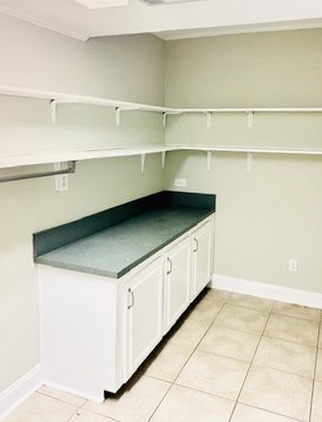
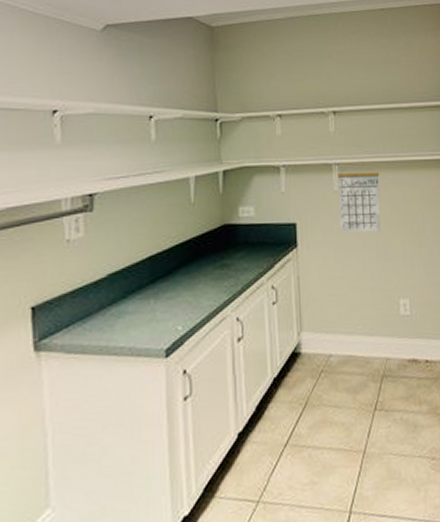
calendar: none [249,160,284,207] -> present [338,171,381,233]

